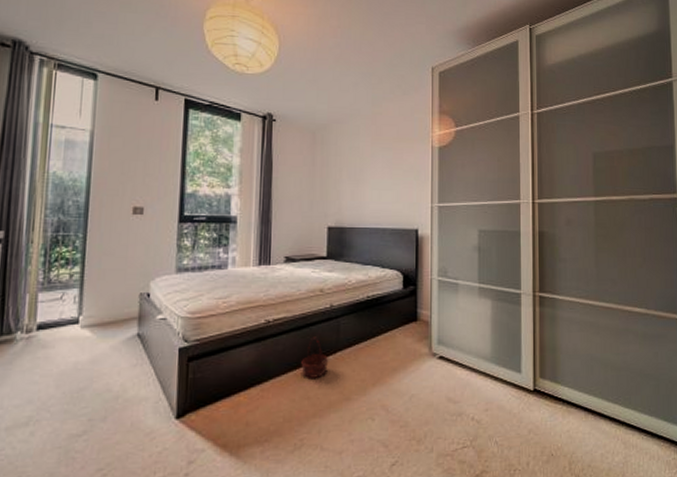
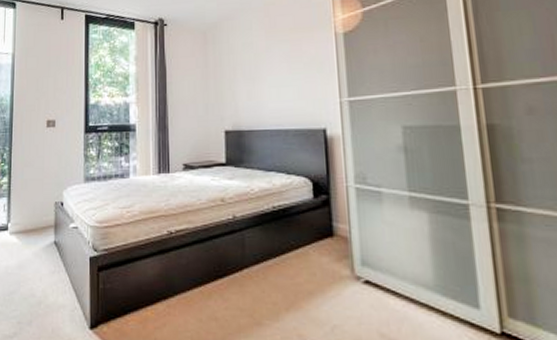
basket: present [301,336,329,378] -> none [206,251,236,297]

